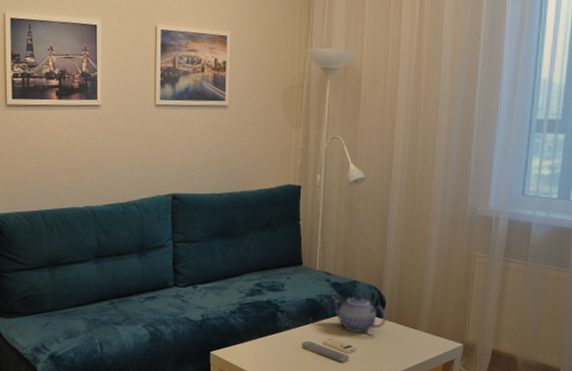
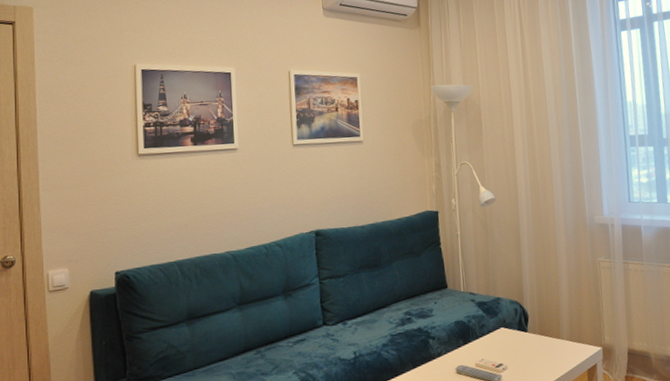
teapot: present [332,294,387,332] -> none [478,311,531,349]

